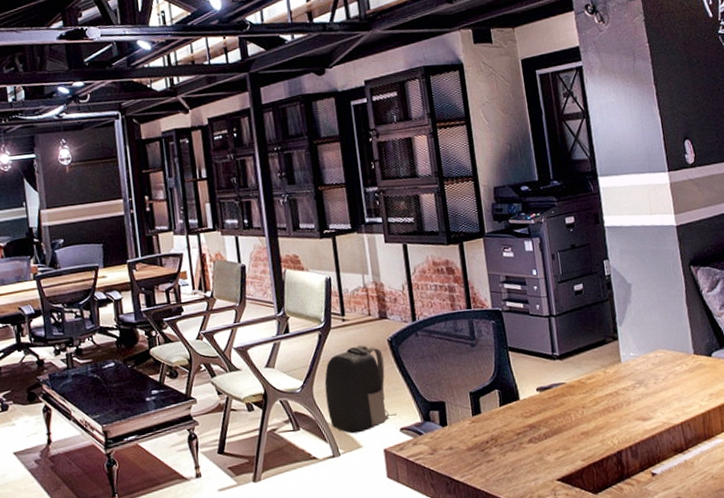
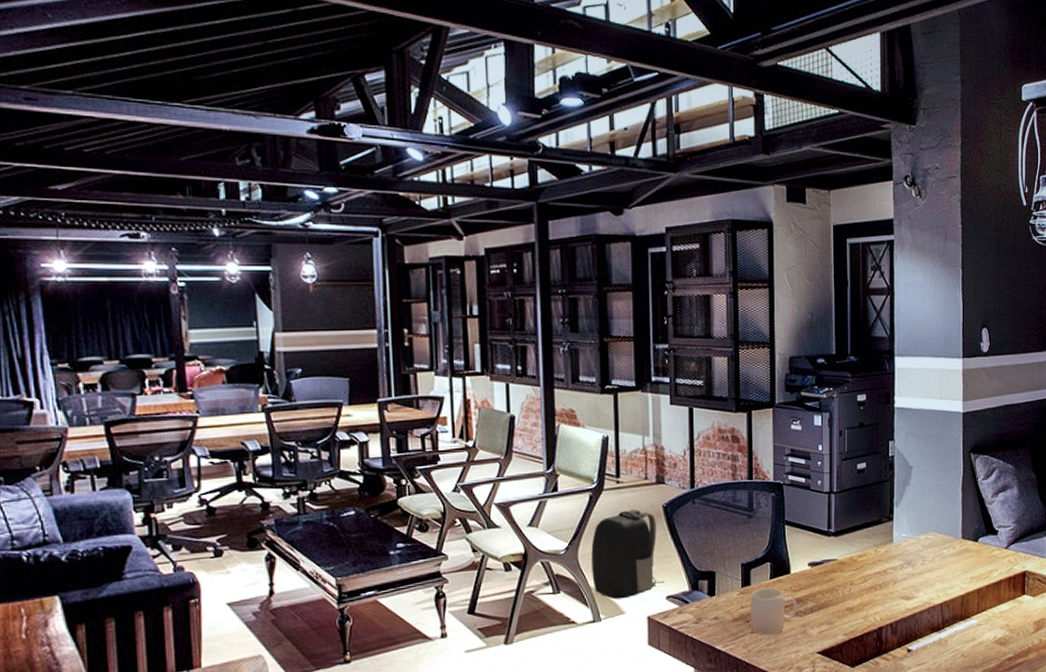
mug: none [482,415,531,464] -> present [749,587,798,635]

